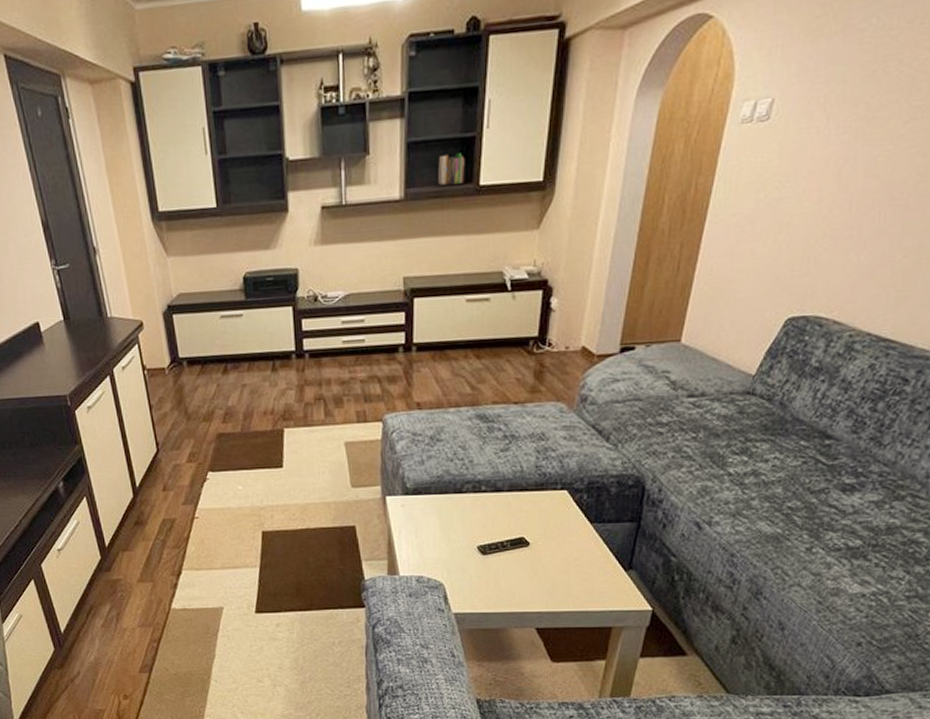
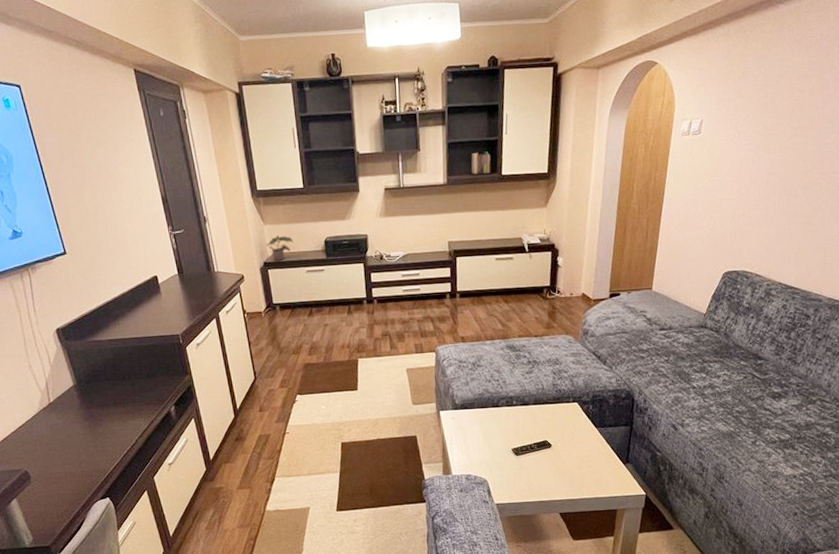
potted plant: none [169,270,204,305] -> present [265,235,293,262]

